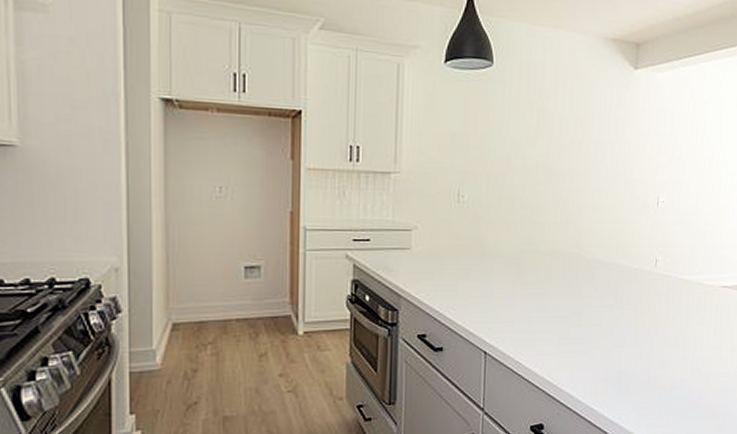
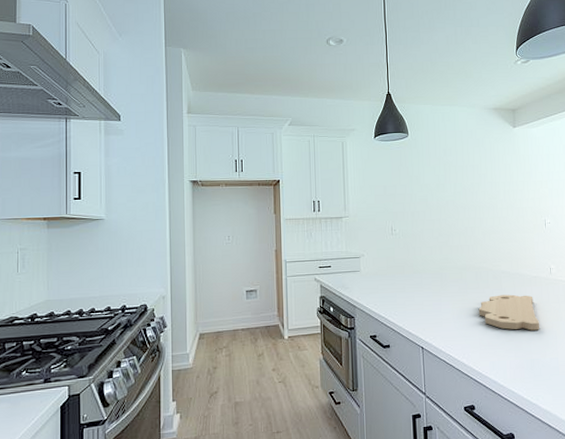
cutting board: none [561,290,635,336] -> present [478,294,540,331]

